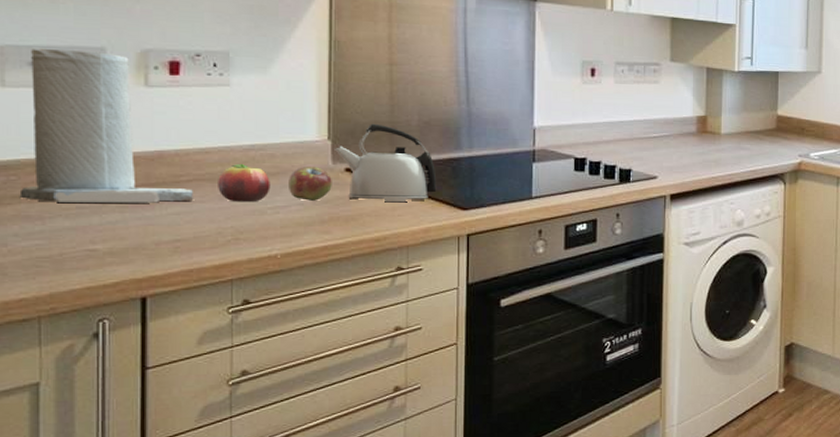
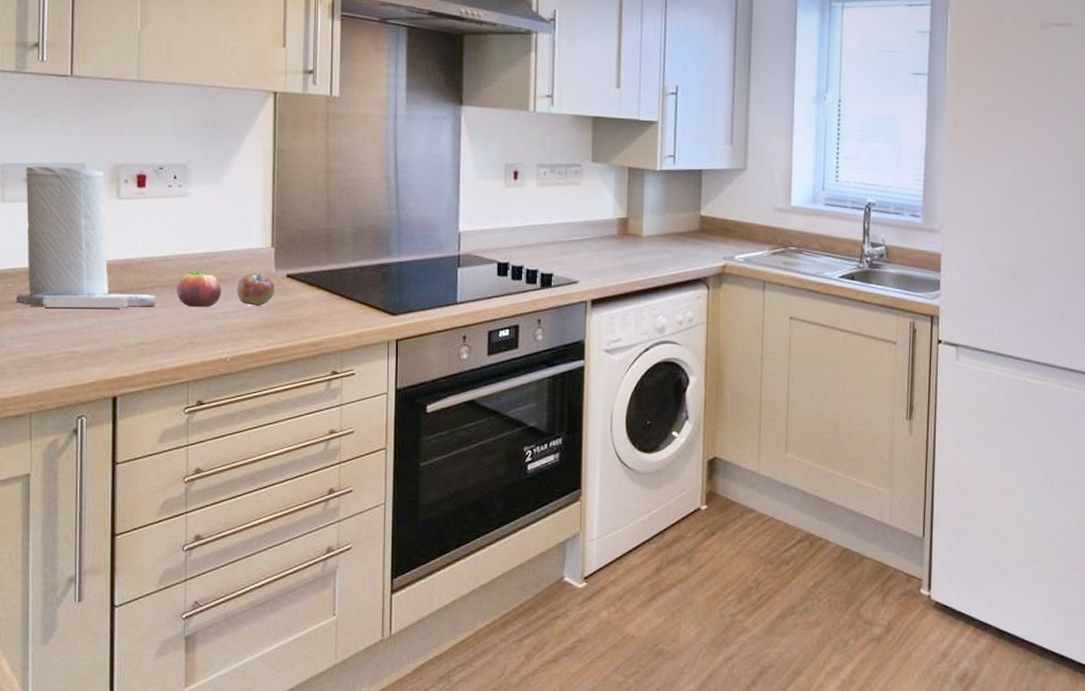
kettle: present [333,123,437,203] -> none [276,230,369,308]

